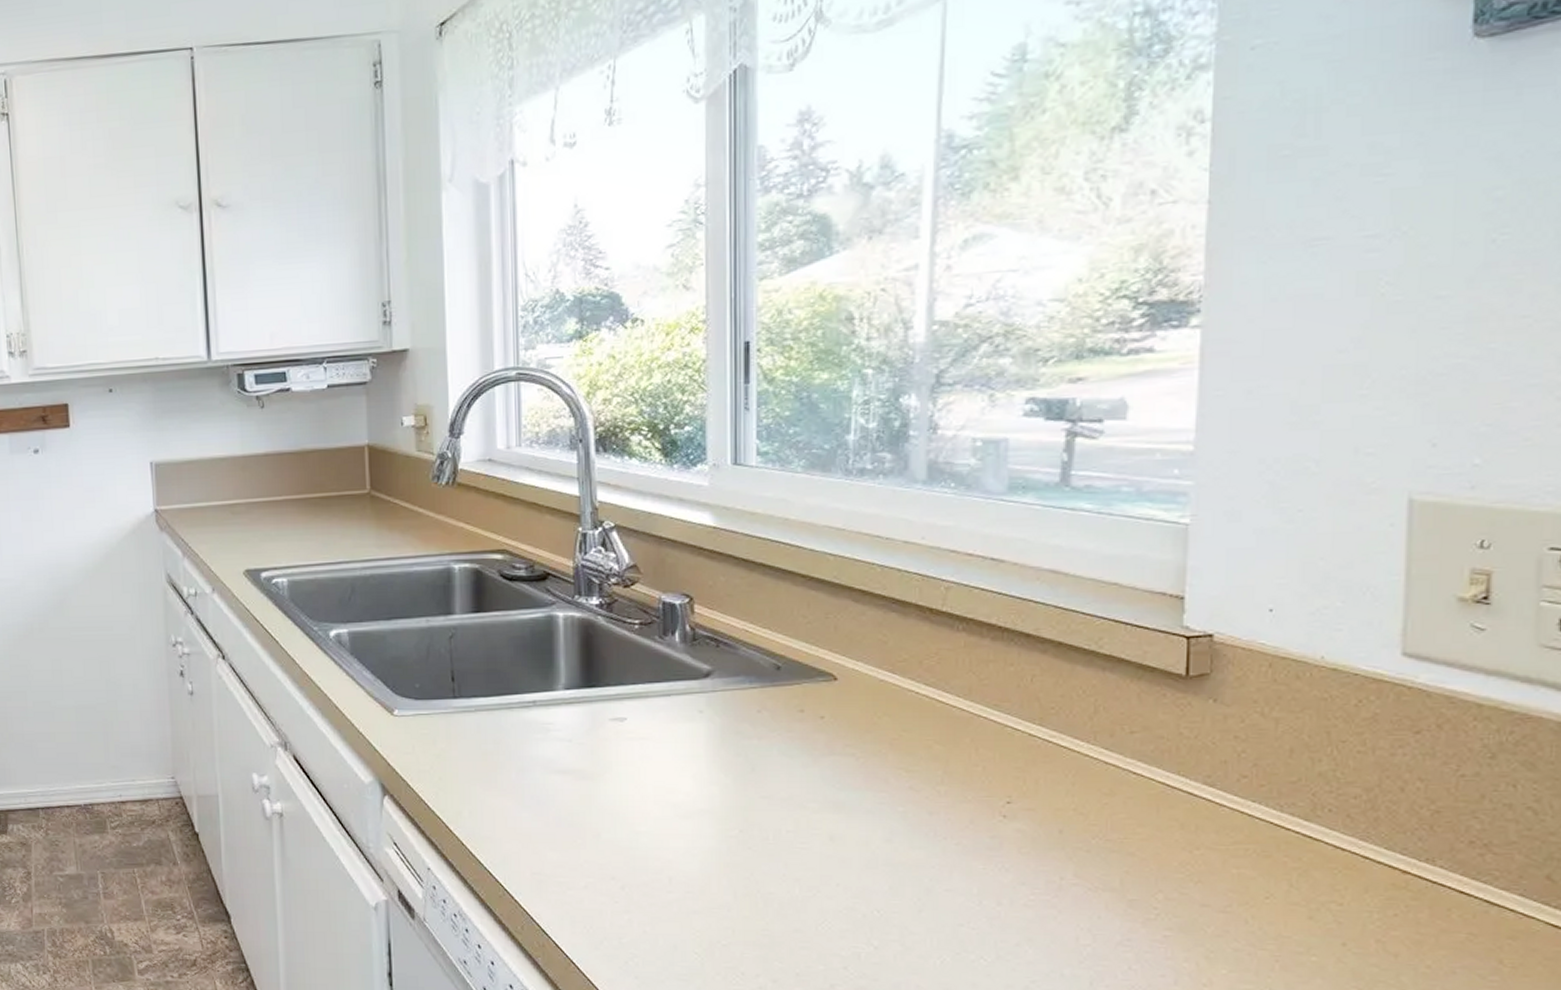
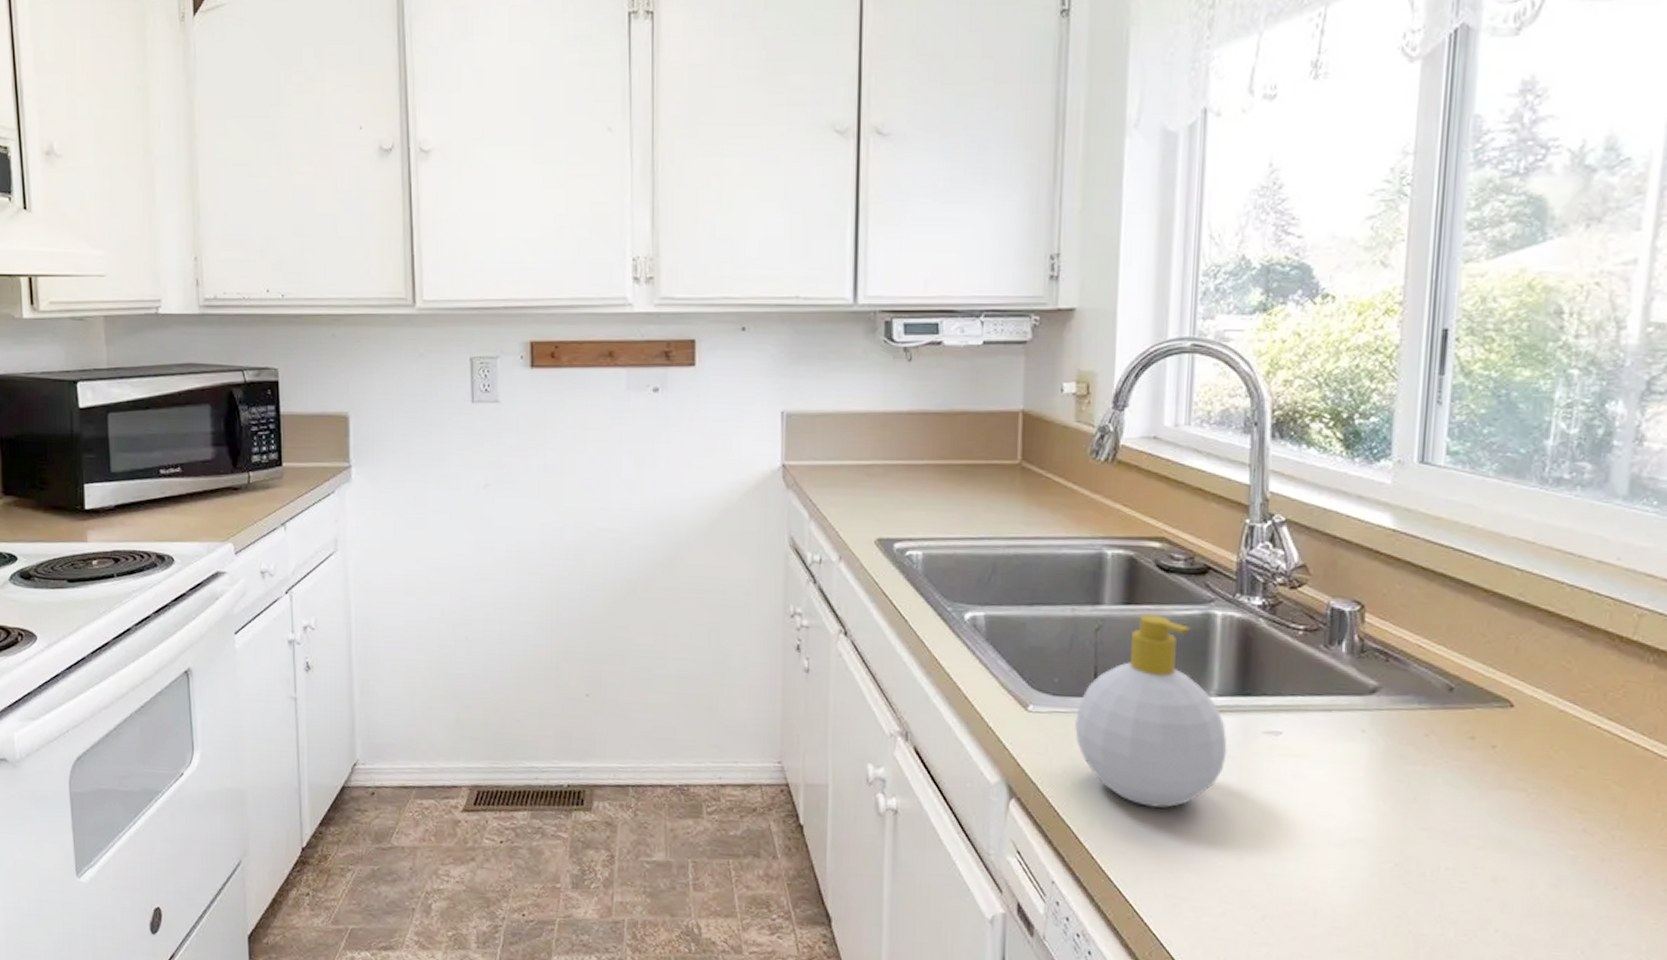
soap bottle: none [437,620,578,794] -> present [1075,614,1228,808]

